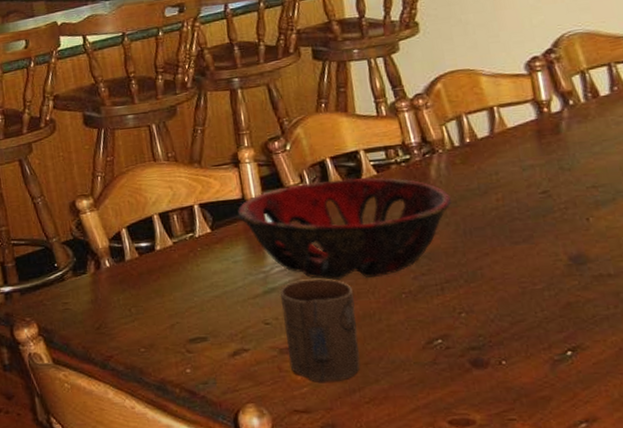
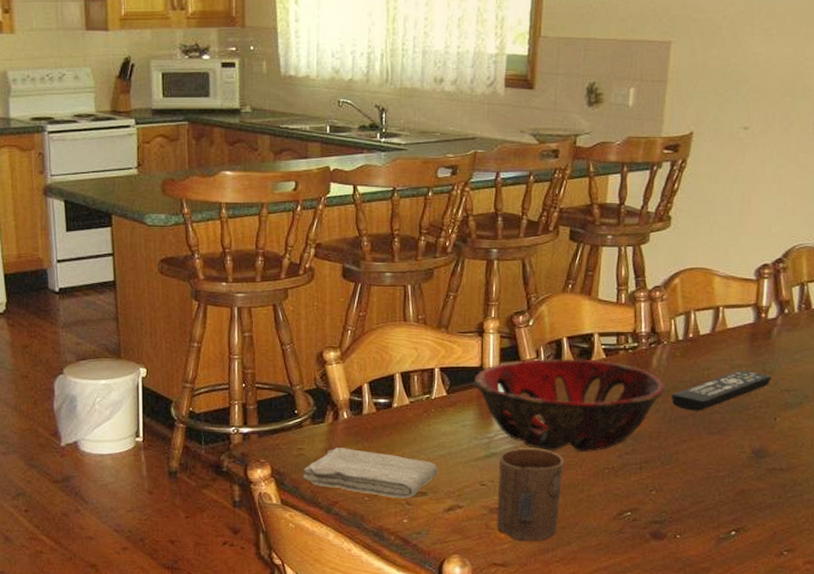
washcloth: none [71,297,216,347] -> present [303,448,439,499]
remote control: none [460,170,572,221] -> present [671,370,771,411]

